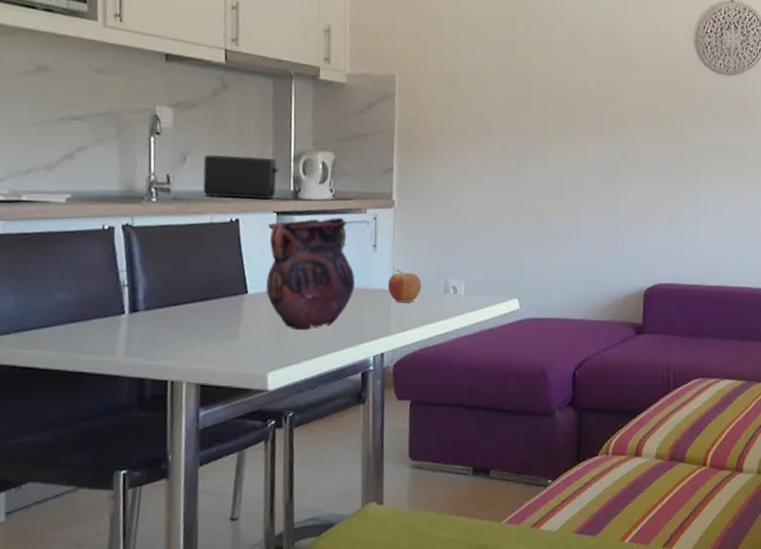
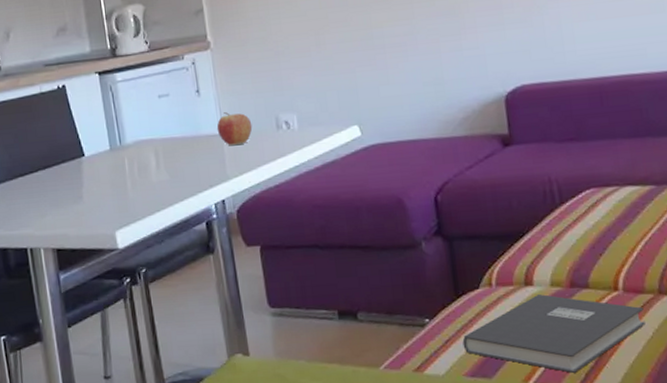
toaster: present [203,155,278,200] -> none [25,20,94,68]
vase: present [266,217,356,330] -> none [93,67,185,186]
book: none [576,465,723,534] -> present [462,294,645,373]

